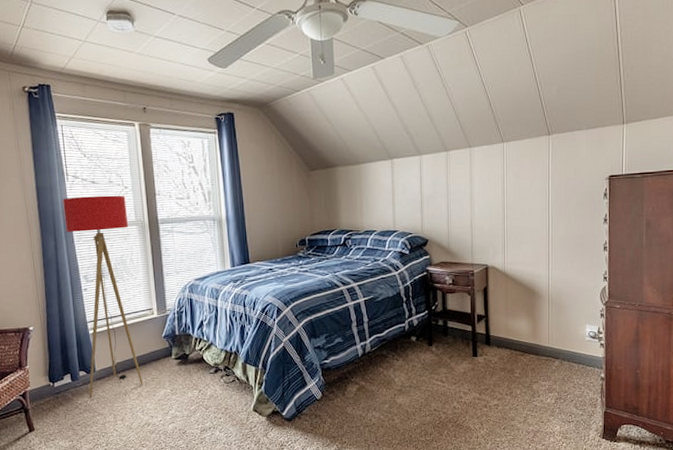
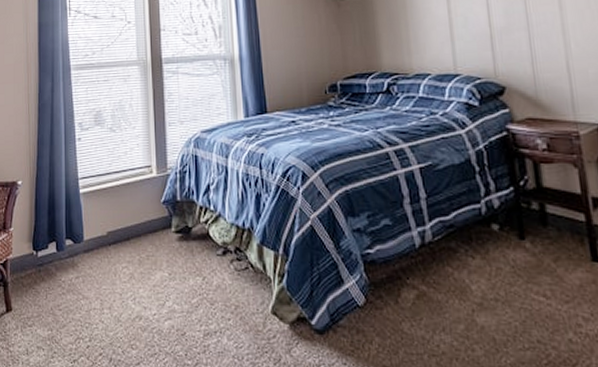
floor lamp: present [63,195,143,398] -> none [63,31,137,274]

